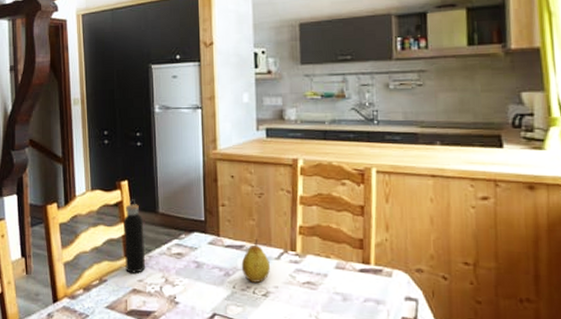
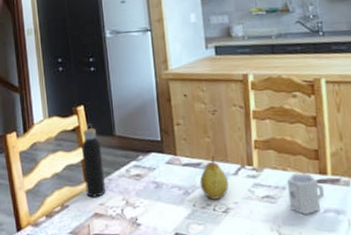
cup: none [329,261,365,304] -> present [286,173,324,216]

